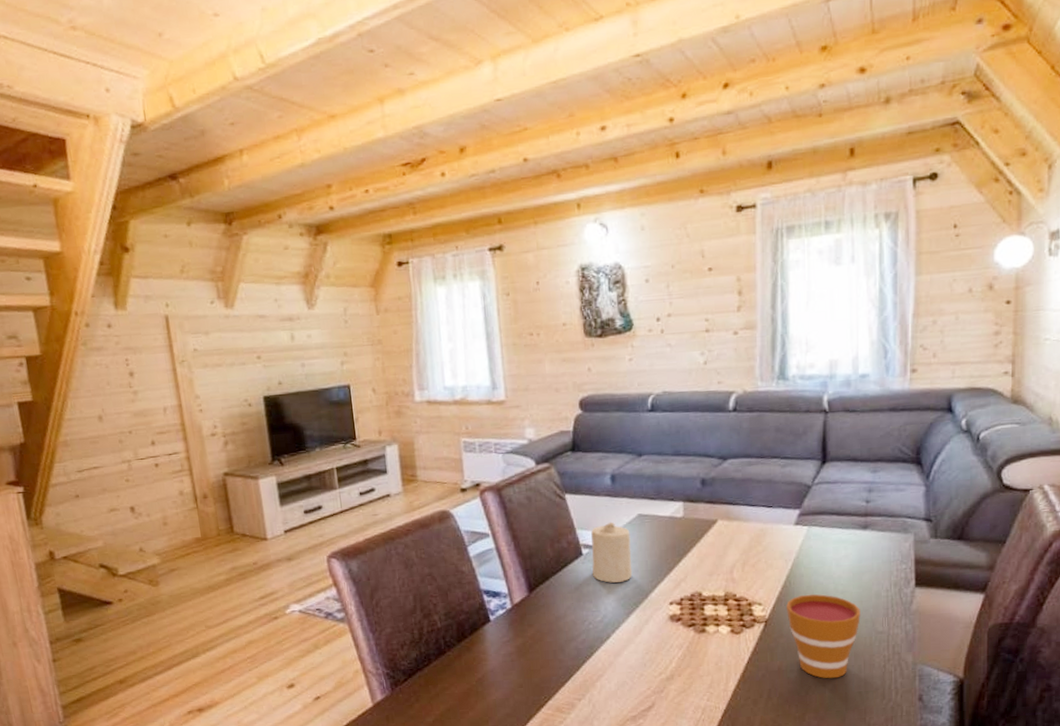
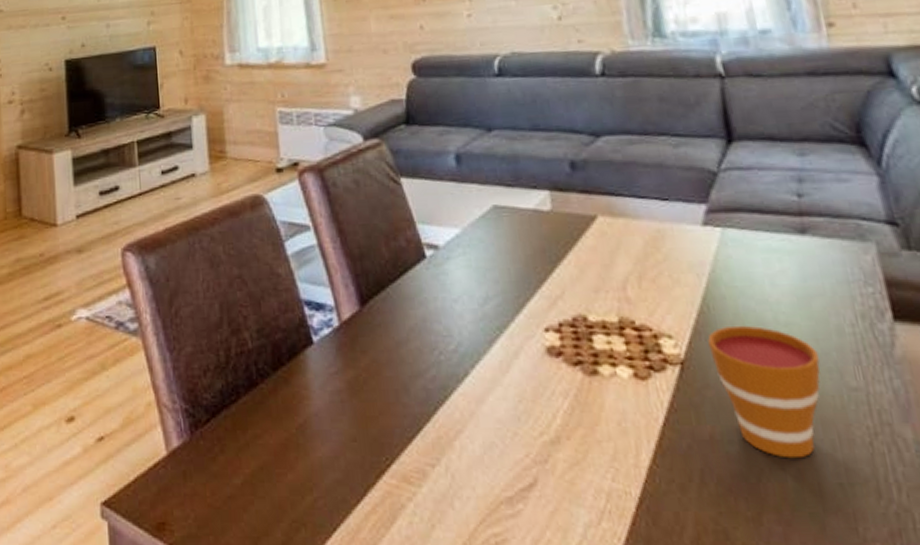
candle: present [591,522,633,583] -> none [435,214,492,297]

